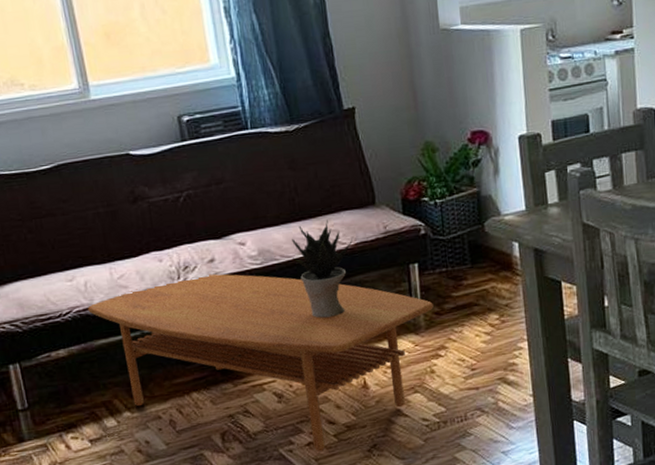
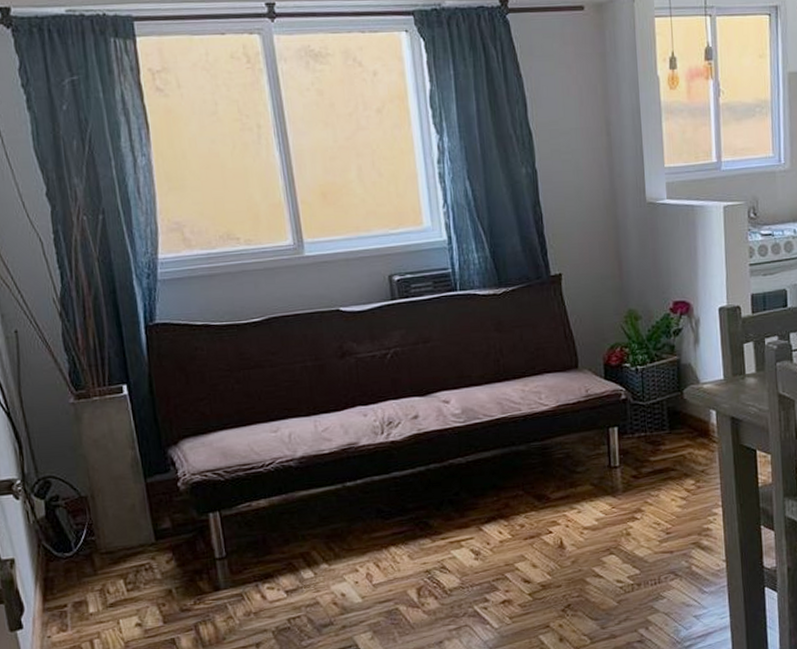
coffee table: present [88,273,434,453] -> none [291,430,631,611]
potted plant: present [292,220,354,318] -> none [495,381,556,478]

